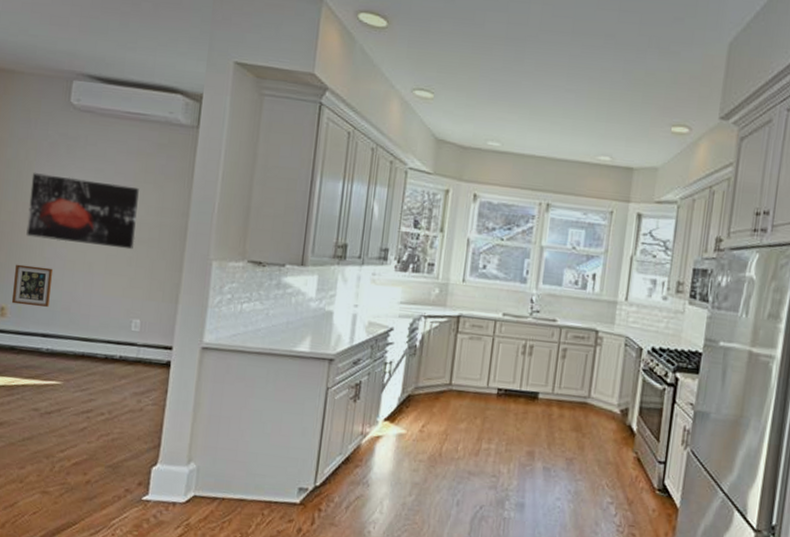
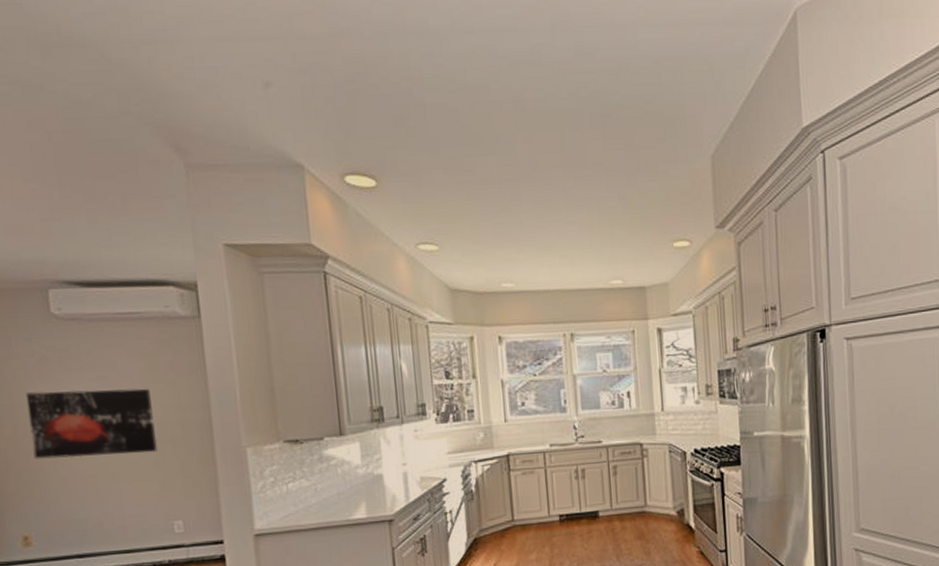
picture frame: present [11,264,54,307] -> none [30,487,78,531]

